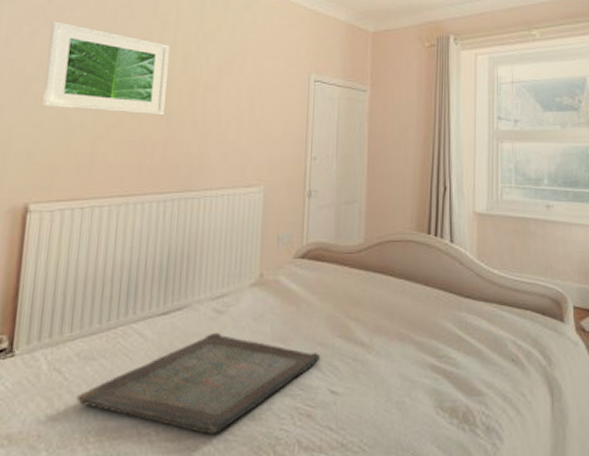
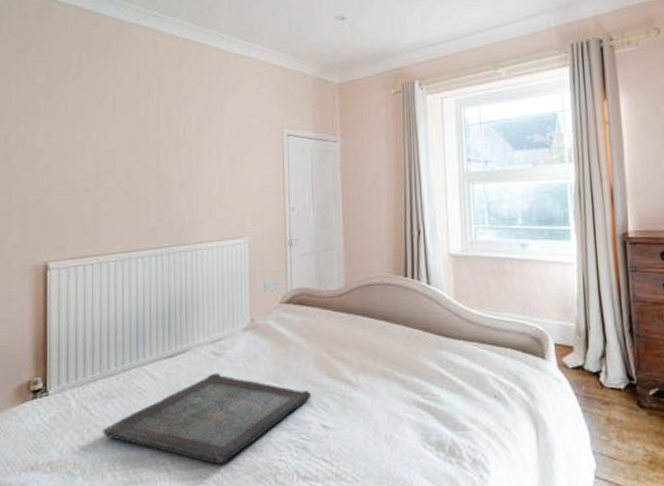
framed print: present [43,21,170,116] -> none [51,96,154,177]

